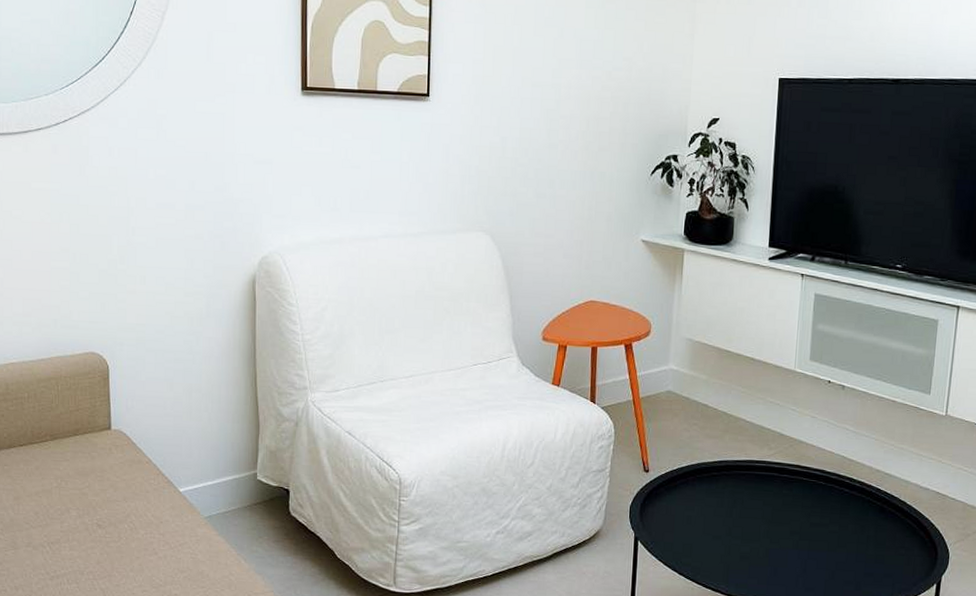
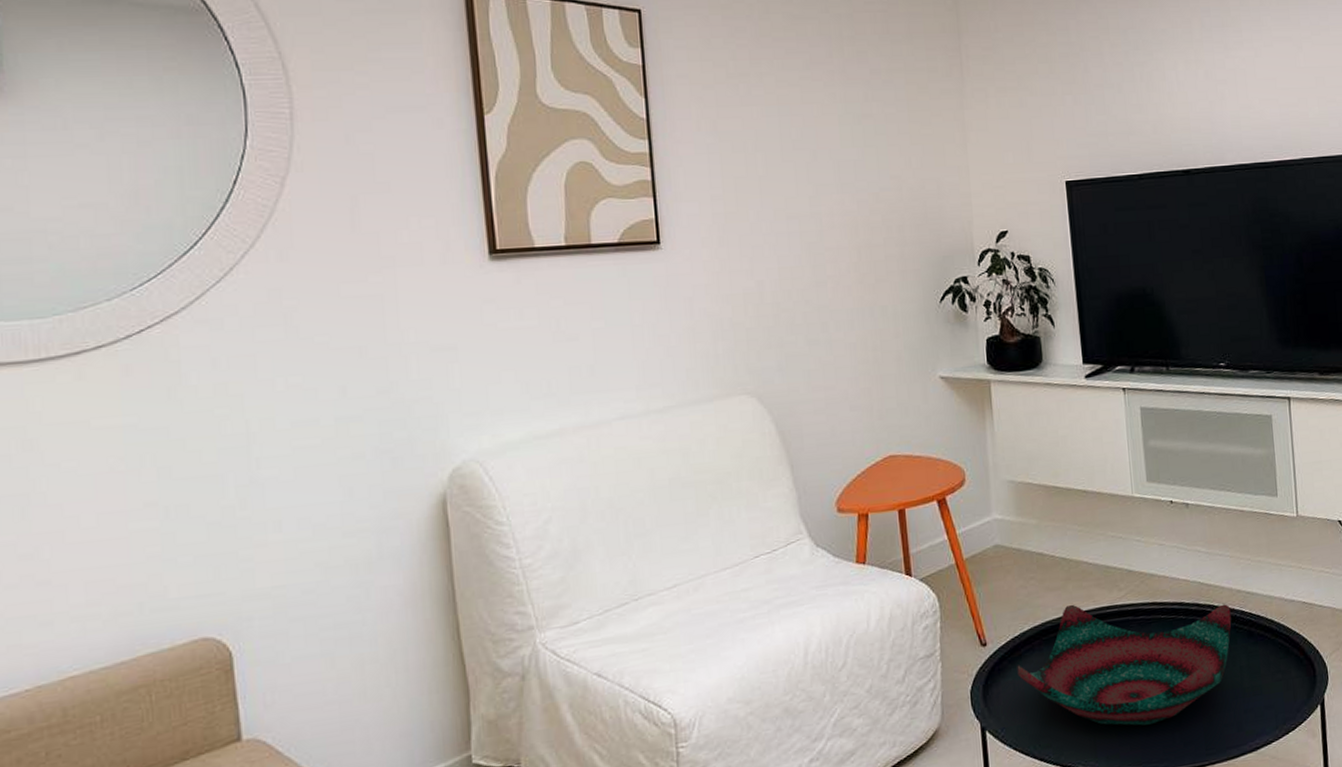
decorative bowl: none [671,452,868,567] -> present [1017,604,1232,726]

